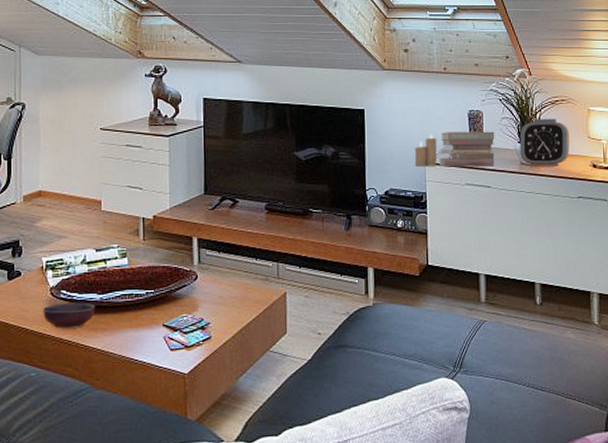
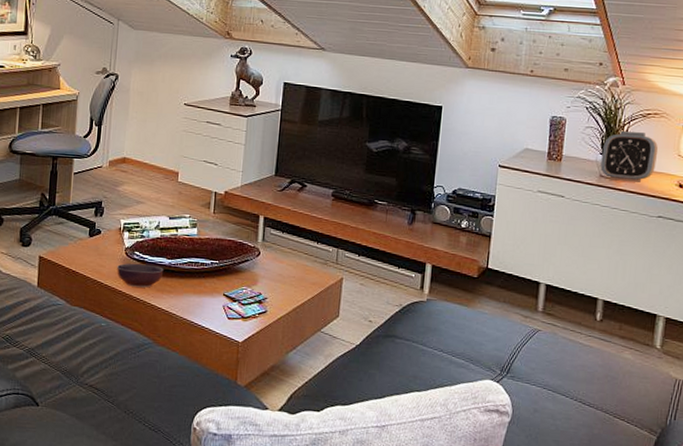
candle: present [414,135,437,168] -> none [487,138,514,171]
books: present [439,131,495,167] -> none [513,136,576,176]

